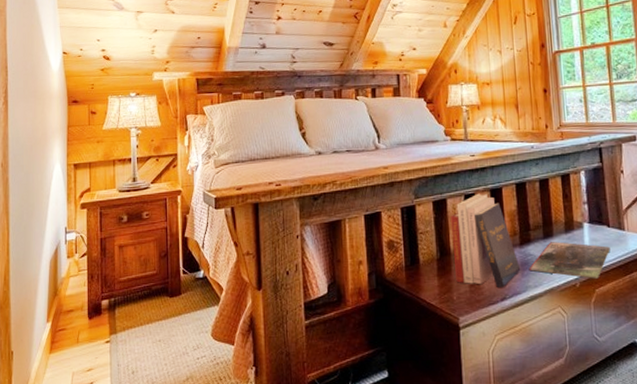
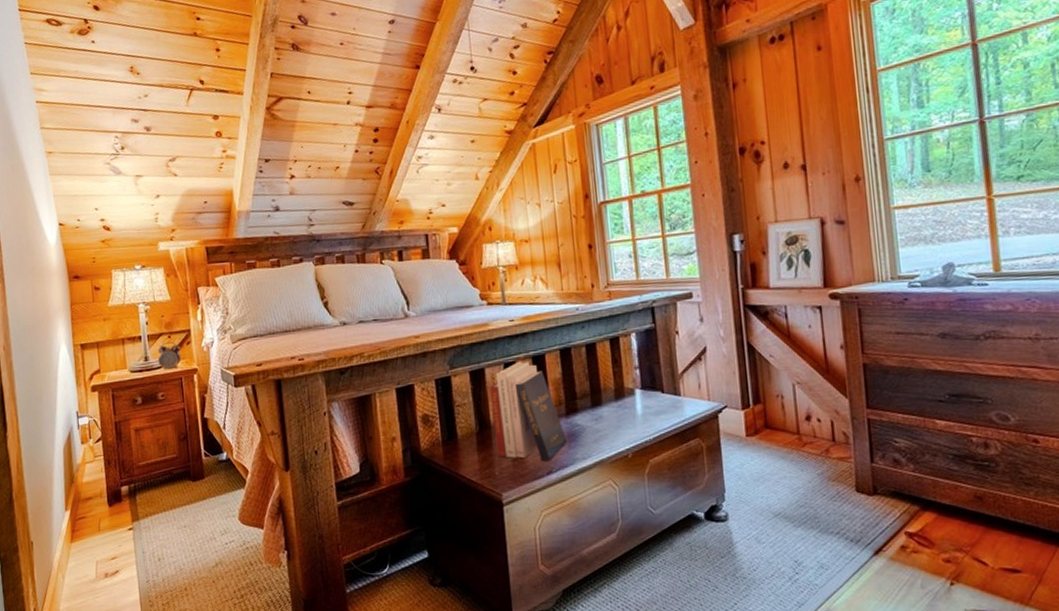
alarm clock: none [145,164,167,192] -> present [158,341,182,372]
magazine: present [529,242,610,279] -> none [576,410,665,449]

